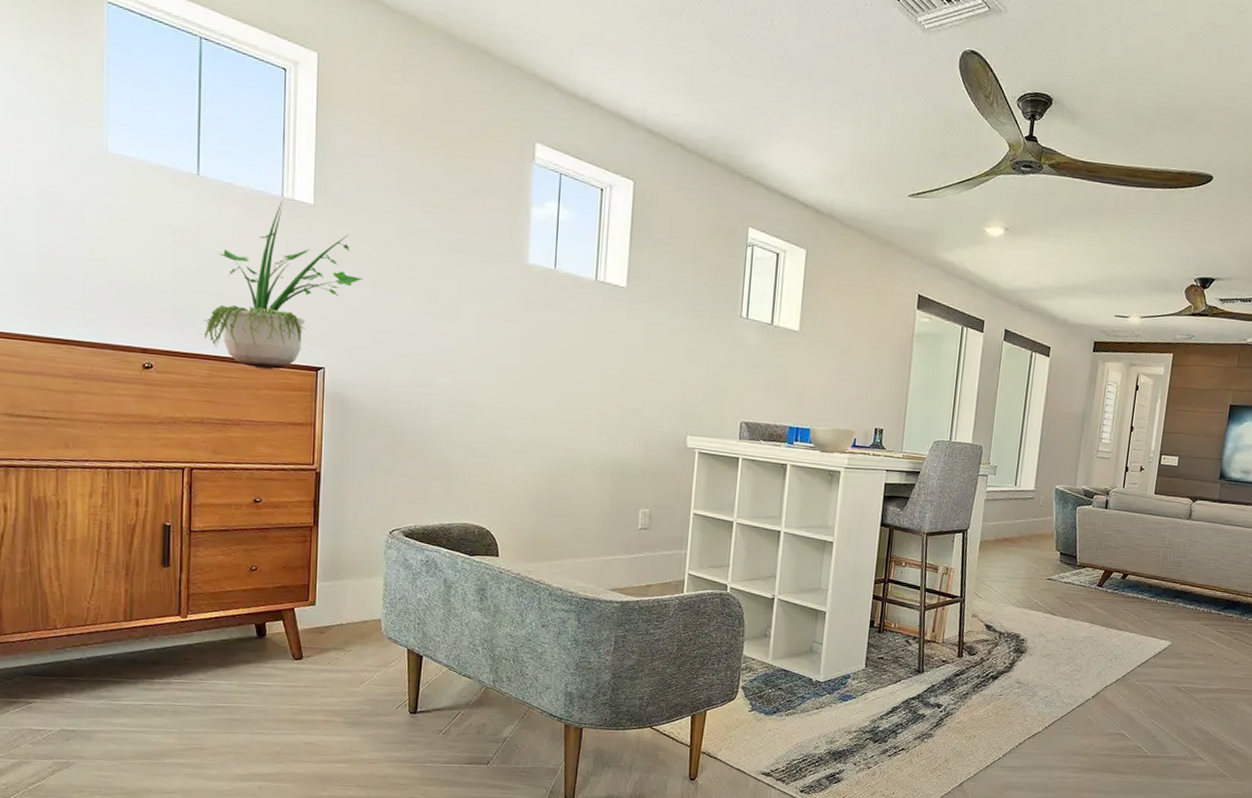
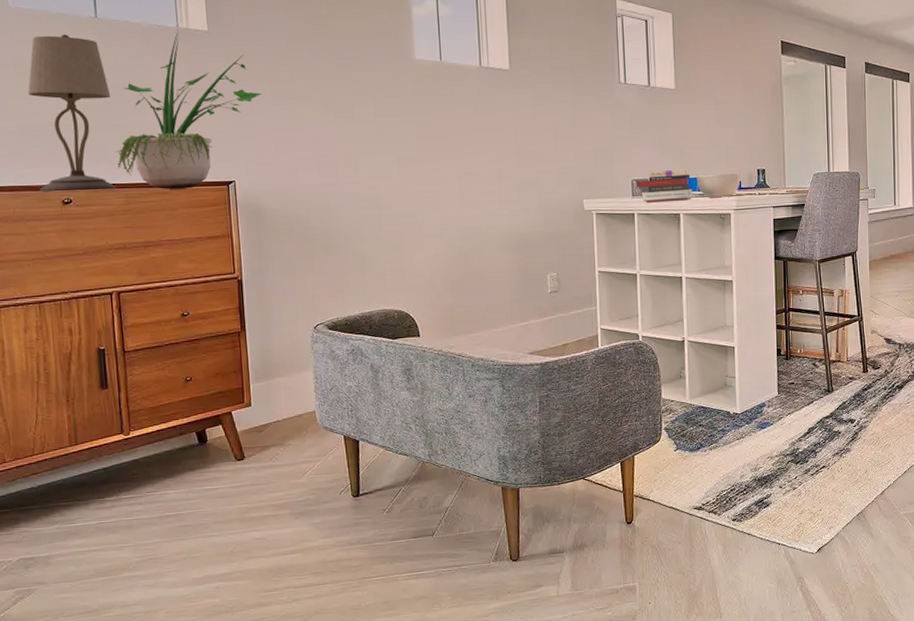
table lamp: none [118,187,205,360] -> present [27,34,117,192]
books: none [744,415,804,452] -> present [635,169,693,203]

